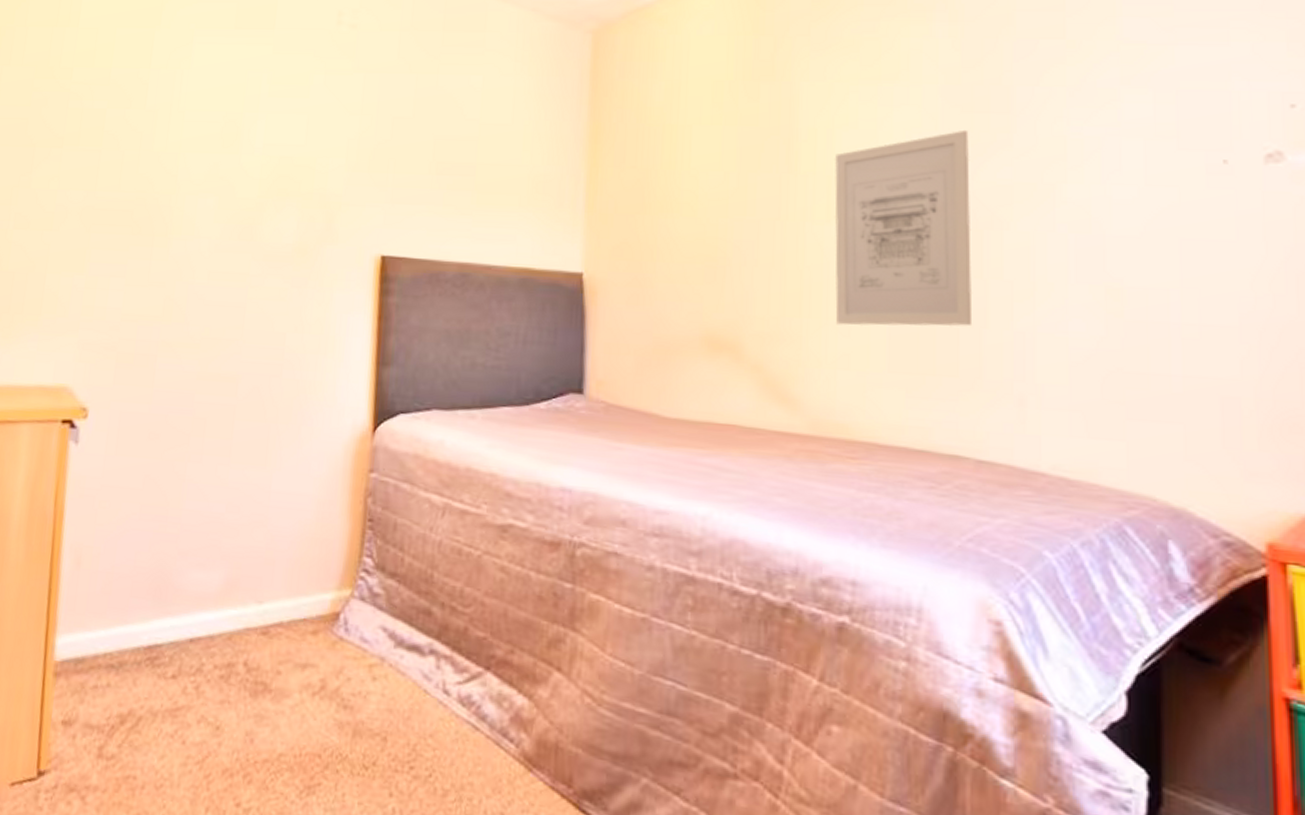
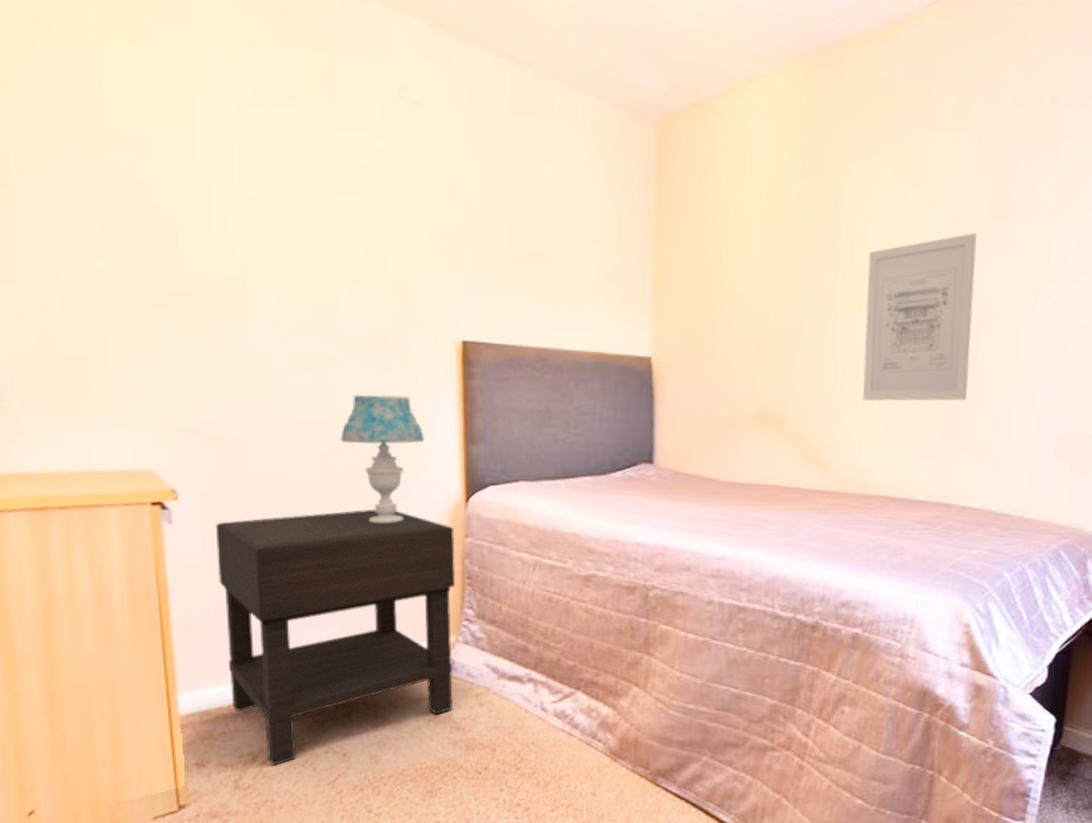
nightstand: none [108,435,359,734] -> present [215,509,456,766]
table lamp: none [250,312,336,454] -> present [341,394,425,525]

